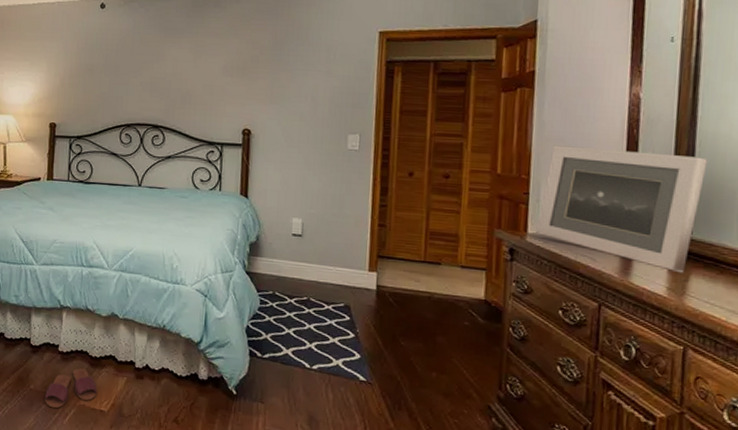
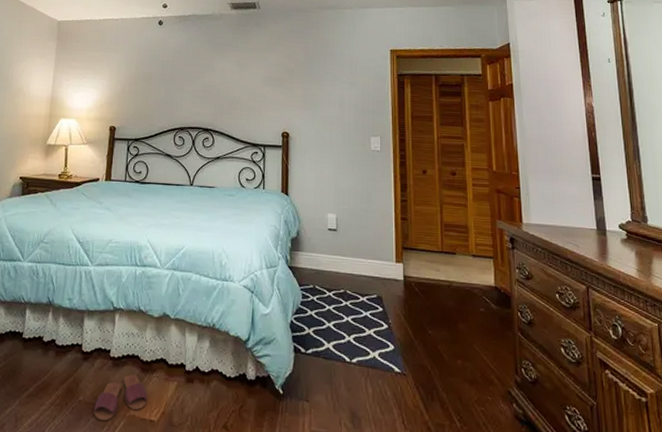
picture frame: present [536,145,708,273] -> none [529,146,650,256]

